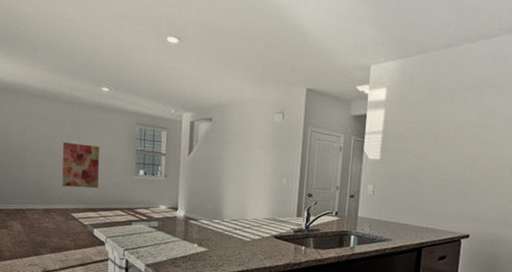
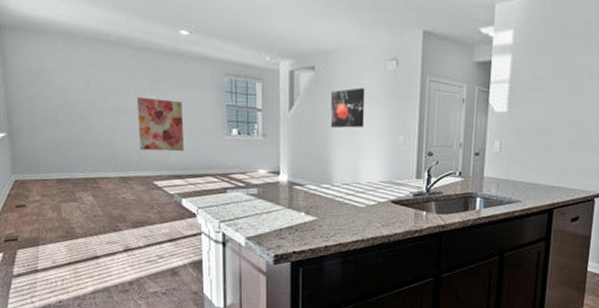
wall art: none [223,136,254,171] -> present [330,88,365,128]

